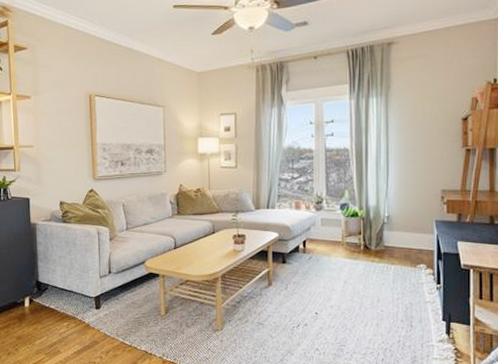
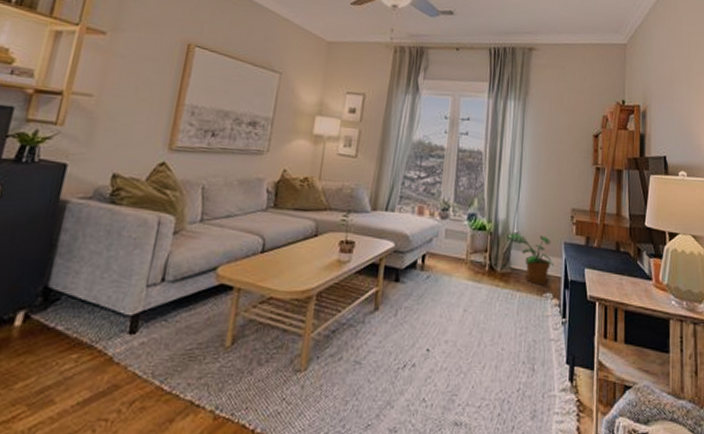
potted plant: none [378,216,426,259] -> present [506,233,554,285]

